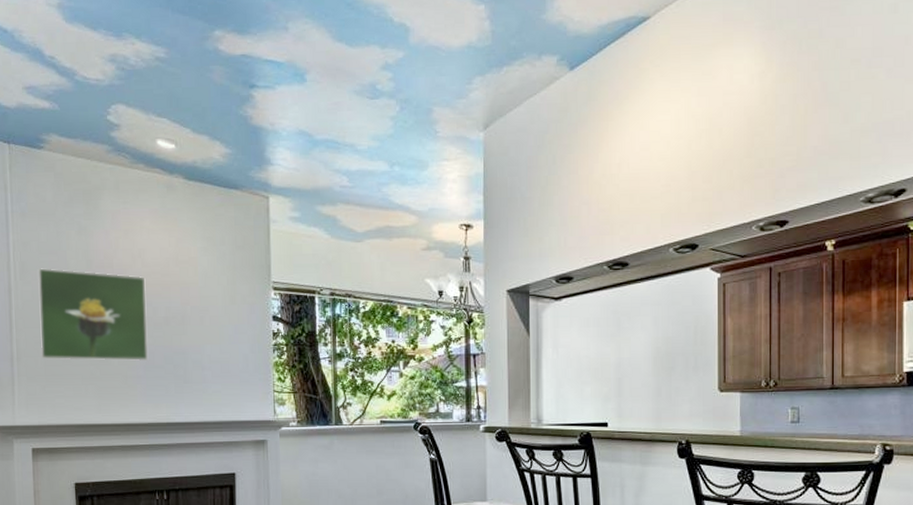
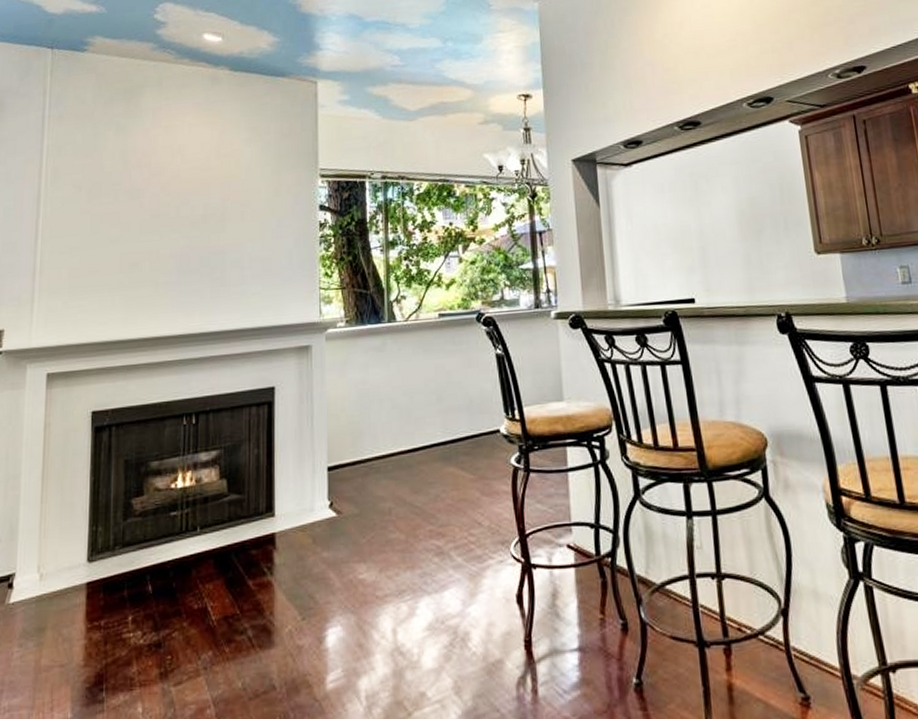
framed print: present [38,267,148,362] -> none [66,171,184,270]

